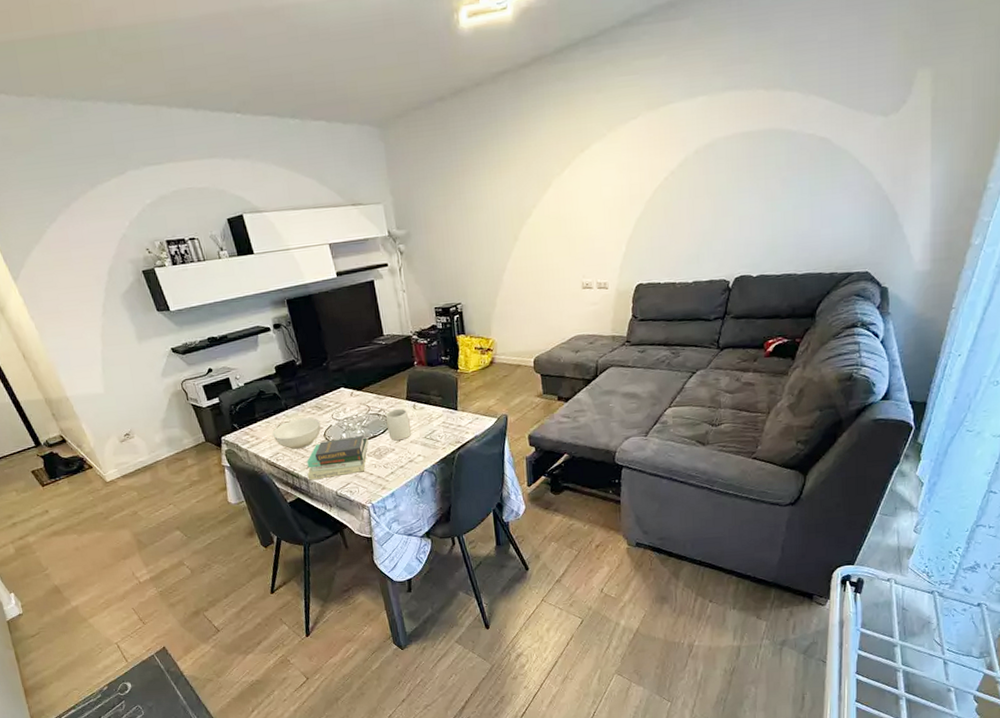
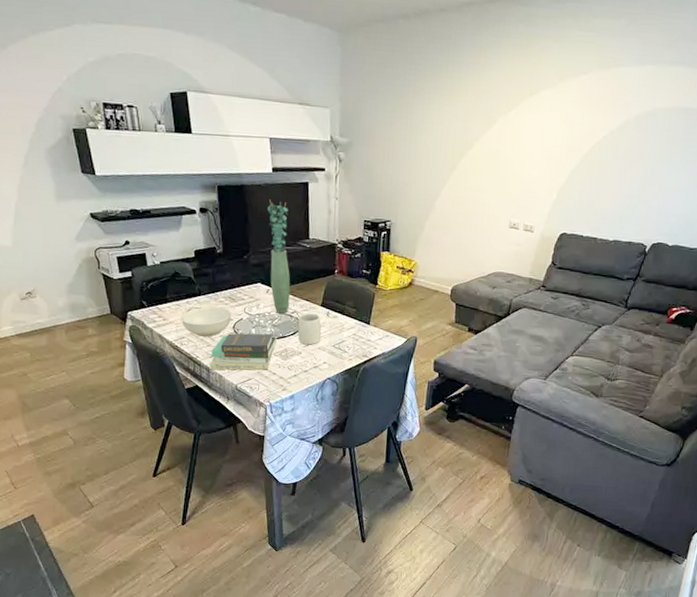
vase: none [338,303,375,414] -> present [268,199,291,314]

